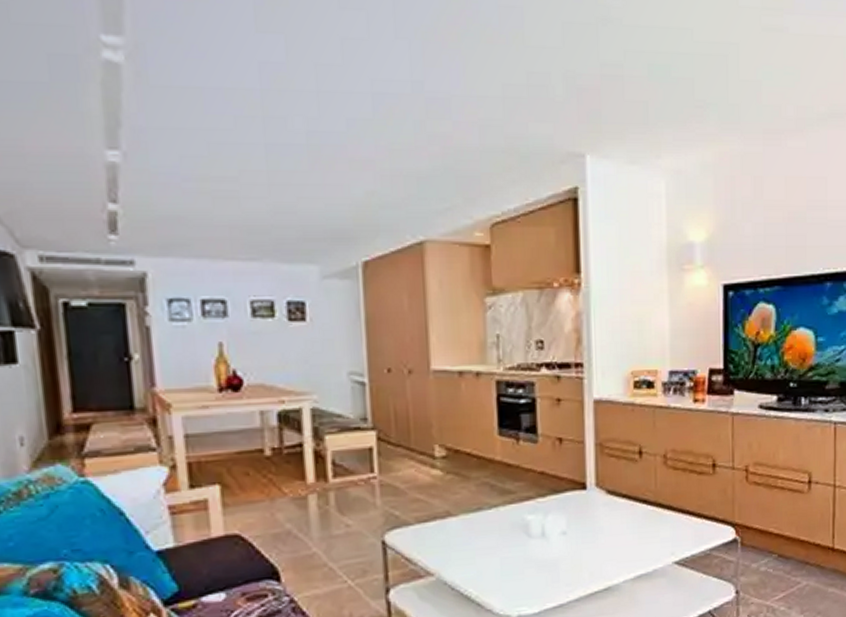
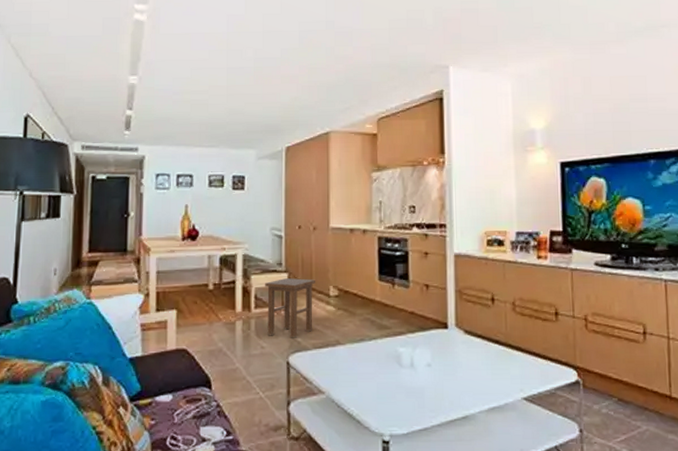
stool: none [345,436,416,512] -> present [265,278,316,338]

